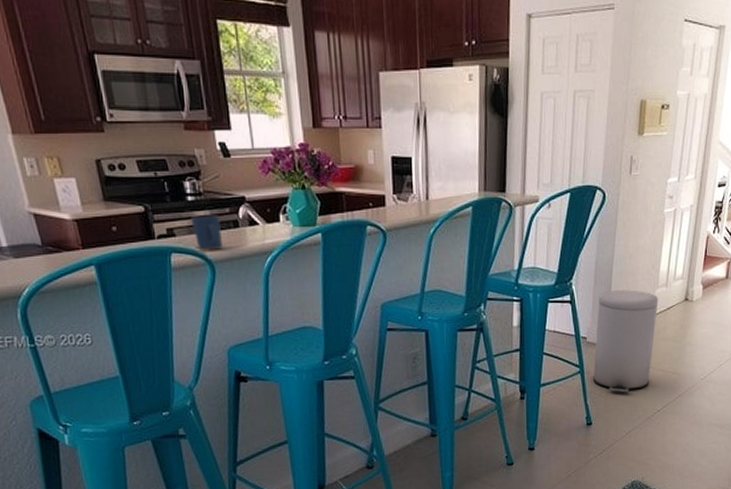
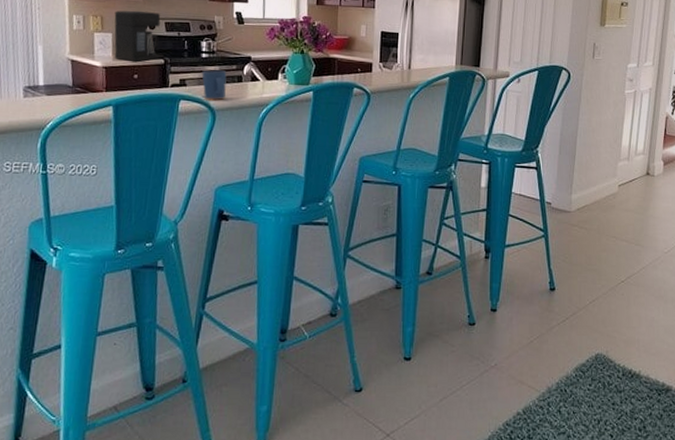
coffee maker: none [73,147,143,212] -> present [114,10,164,63]
pedal bin: present [593,290,658,393] -> none [557,160,621,261]

